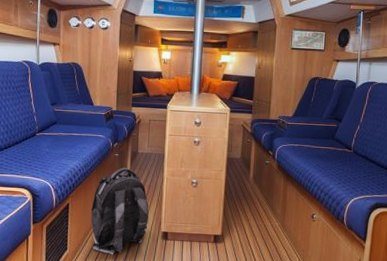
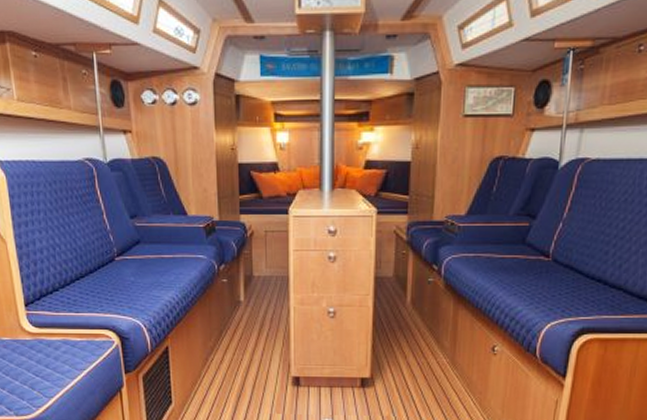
backpack: present [91,167,149,255] -> none [198,296,273,408]

